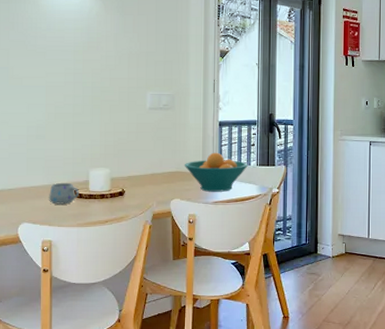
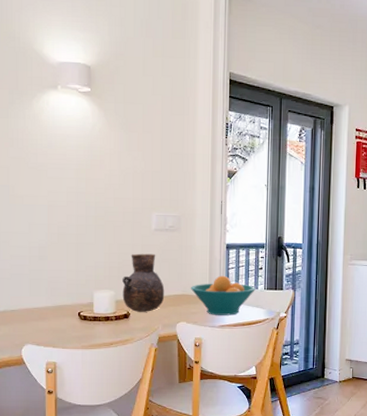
mug: present [49,182,80,205] -> none [53,304,84,327]
vase: none [117,131,159,189] -> present [122,253,165,312]

